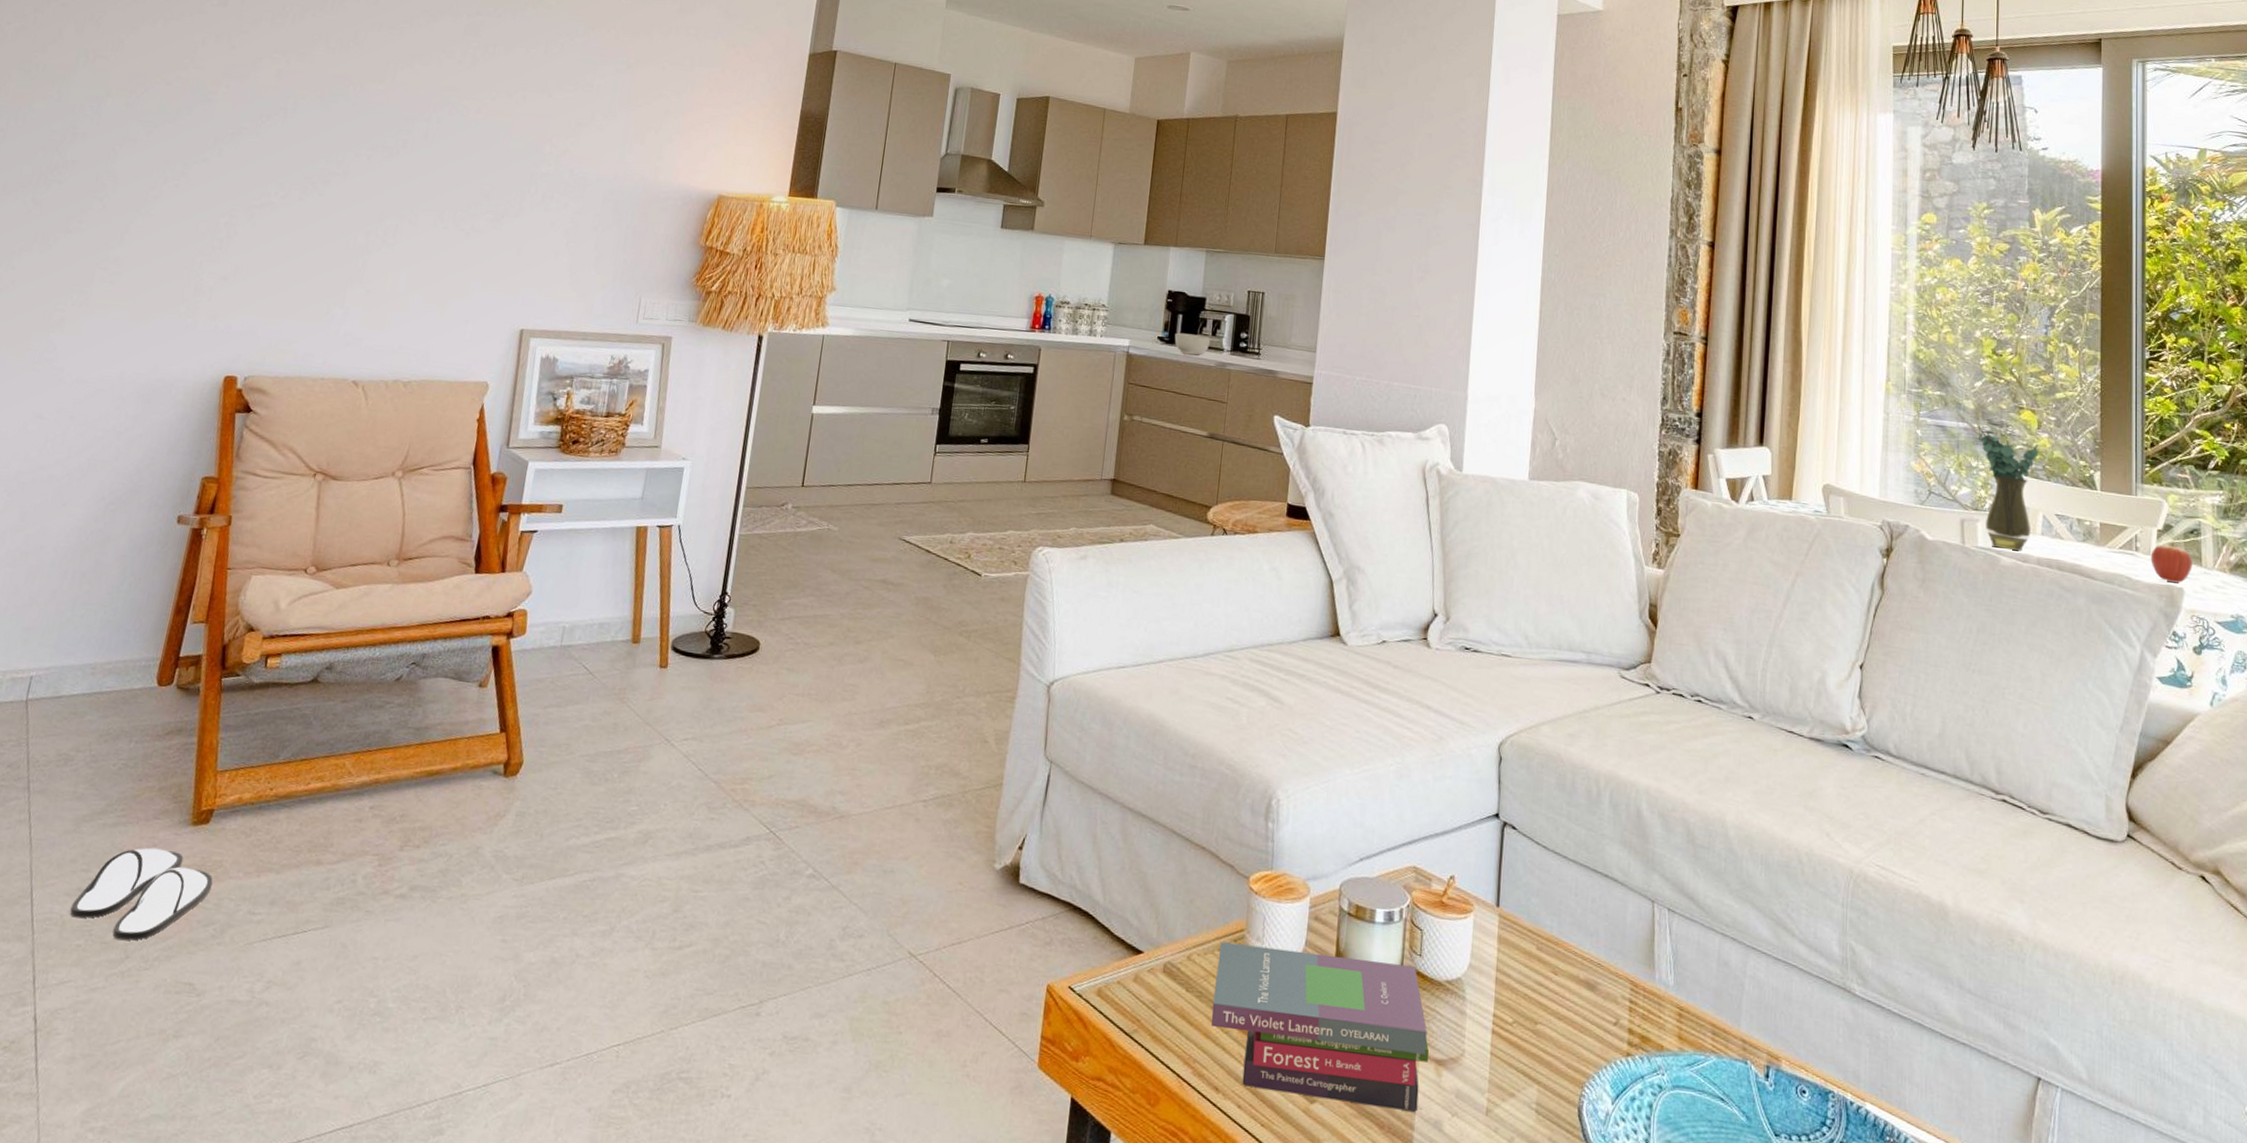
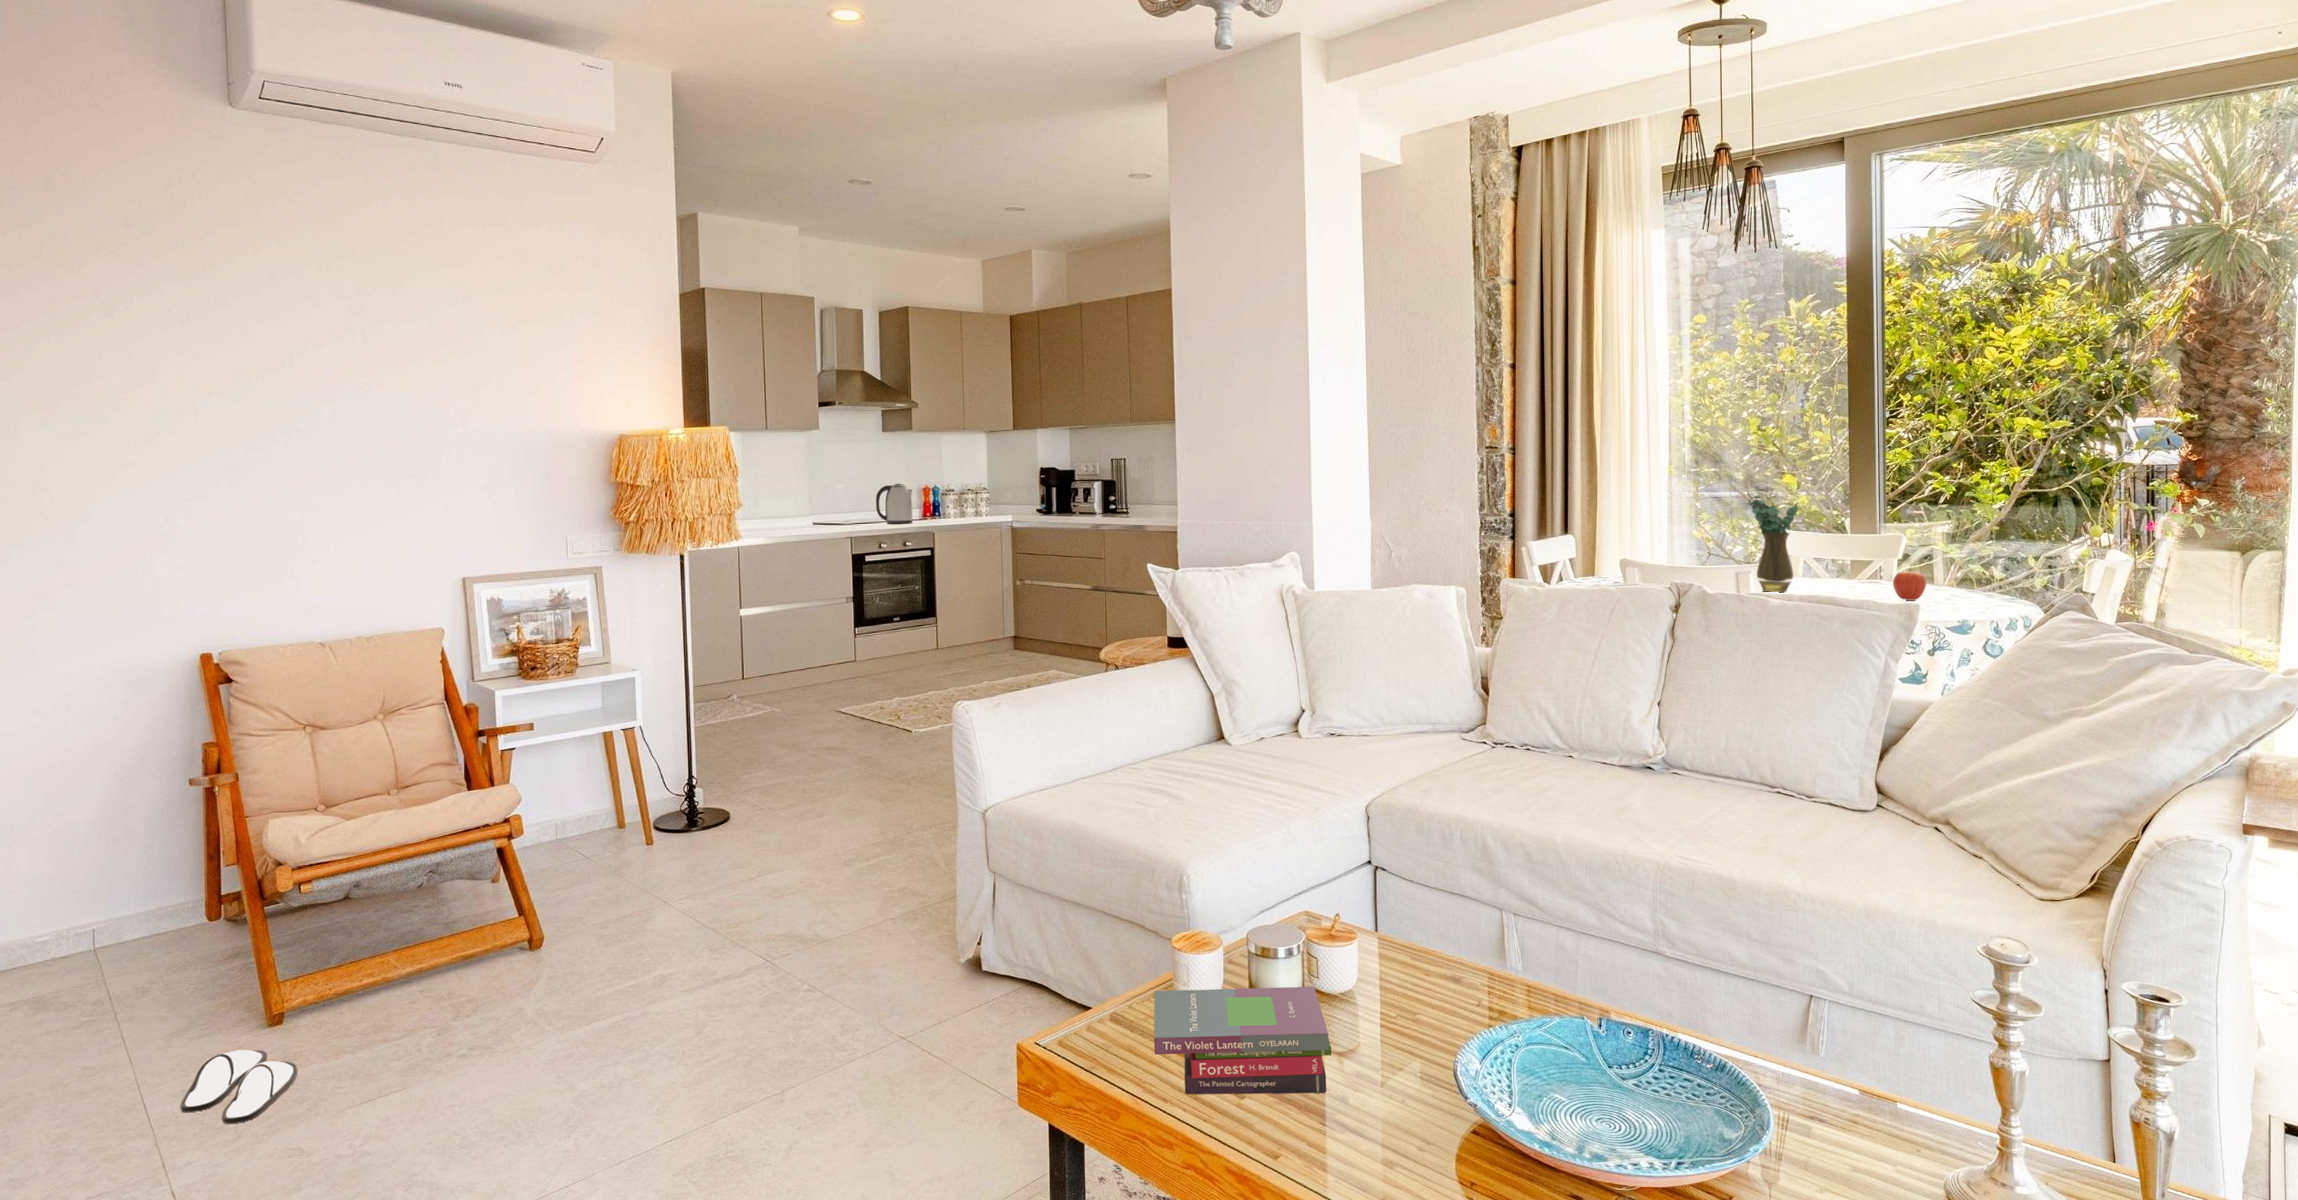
kettle: none [980,287,1025,335] -> present [875,483,913,525]
bowl: present [1174,332,1211,357] -> none [1051,503,1084,522]

